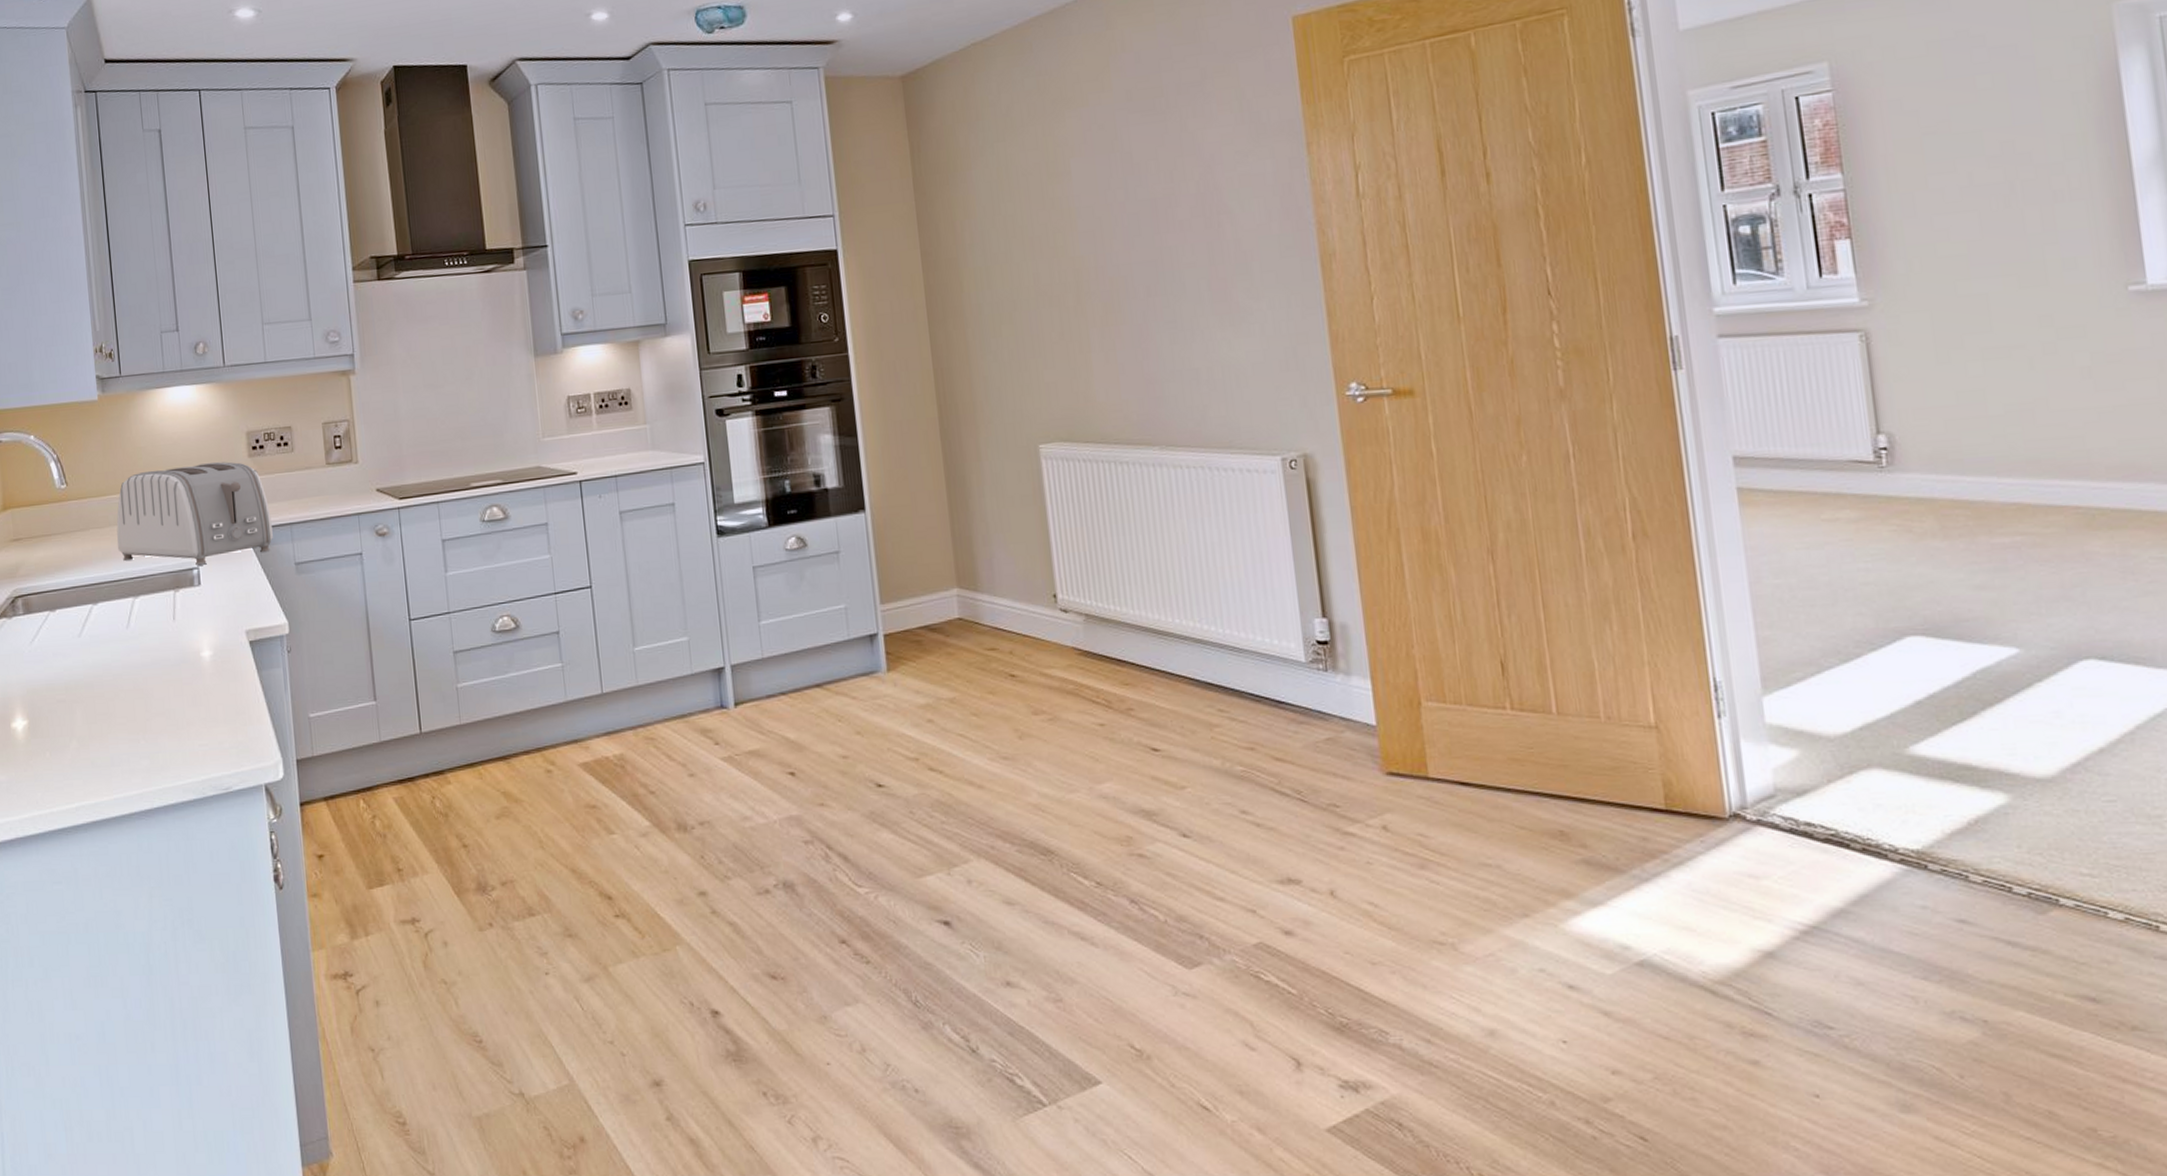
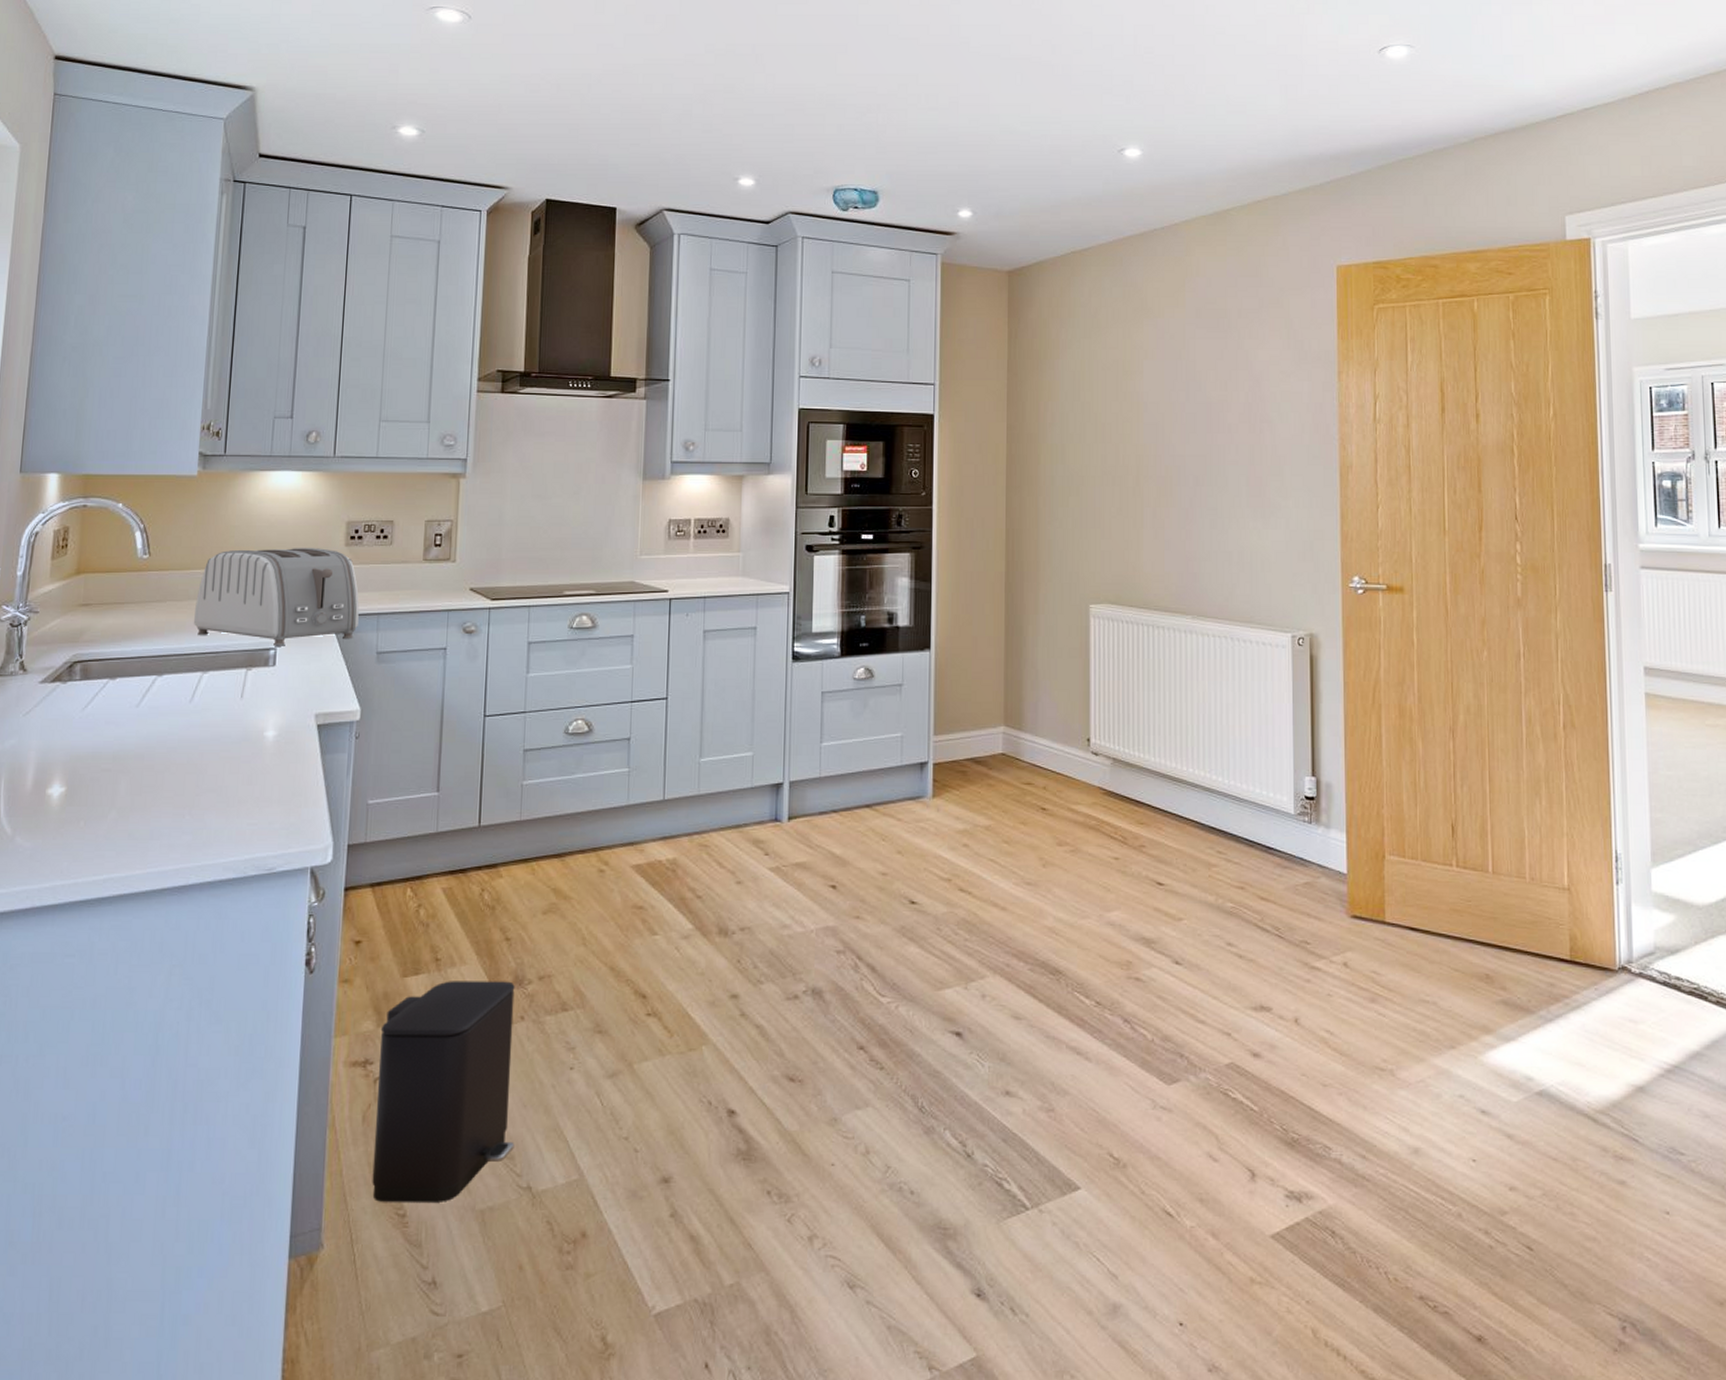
pedal bin: none [355,888,501,1111] -> present [372,981,515,1202]

